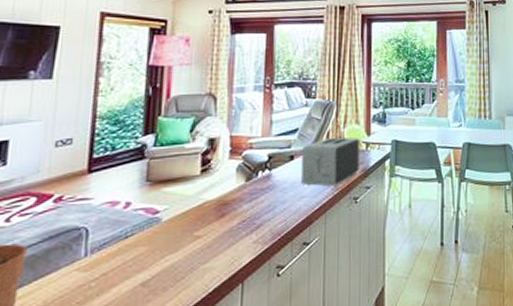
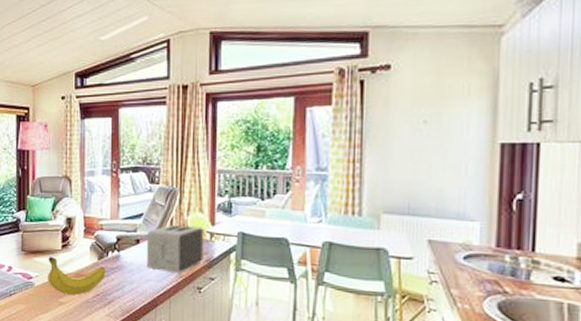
fruit: none [180,183,254,226] -> present [48,256,106,295]

